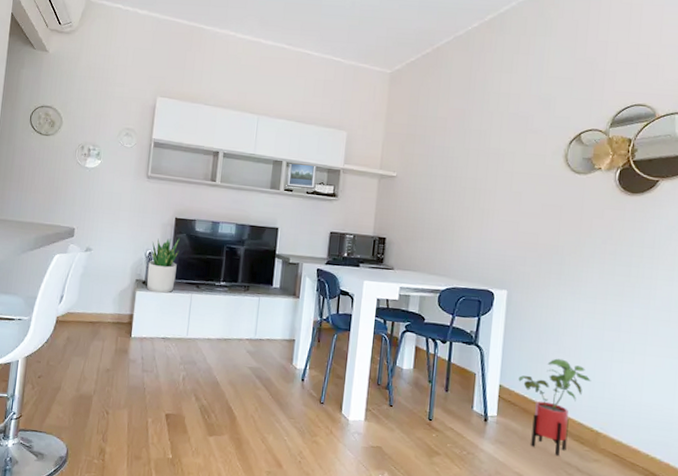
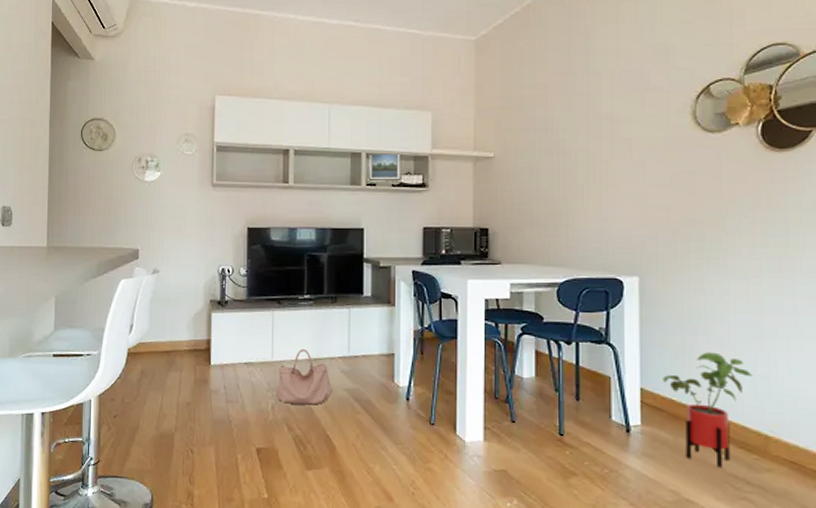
planter: present [146,238,180,294] -> none [222,250,255,314]
handbag: none [187,328,239,380] -> present [275,348,333,405]

